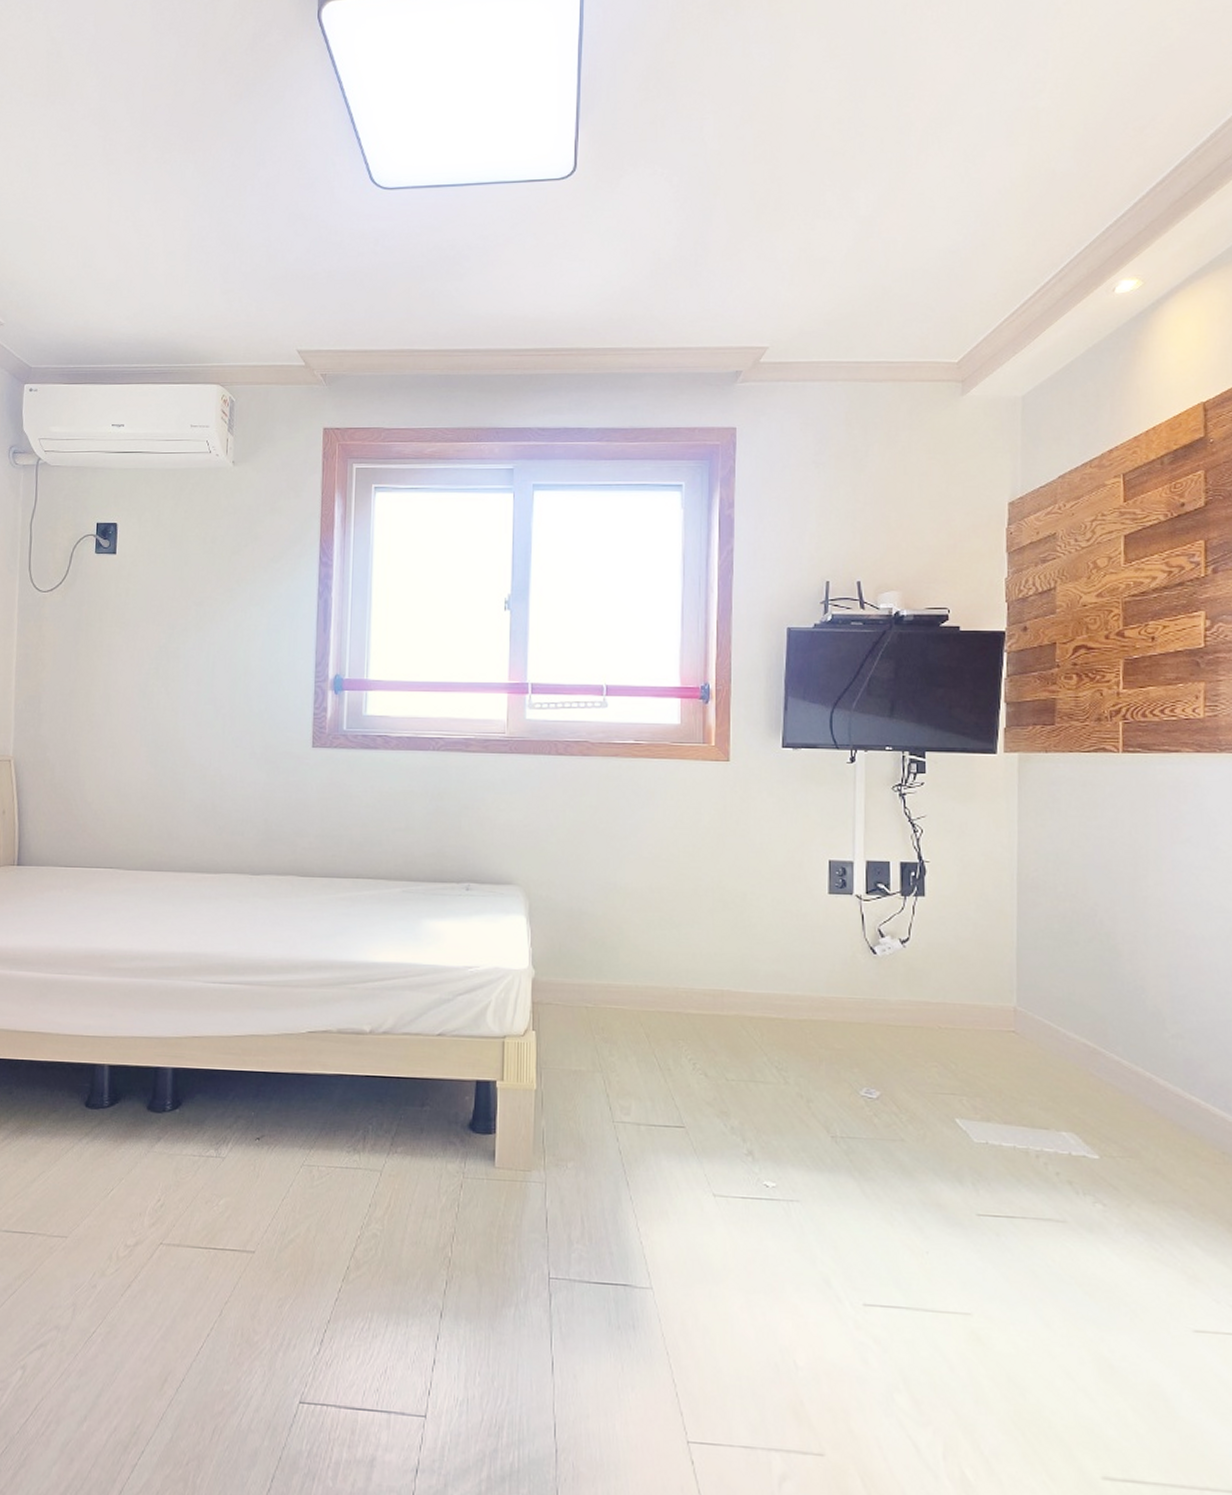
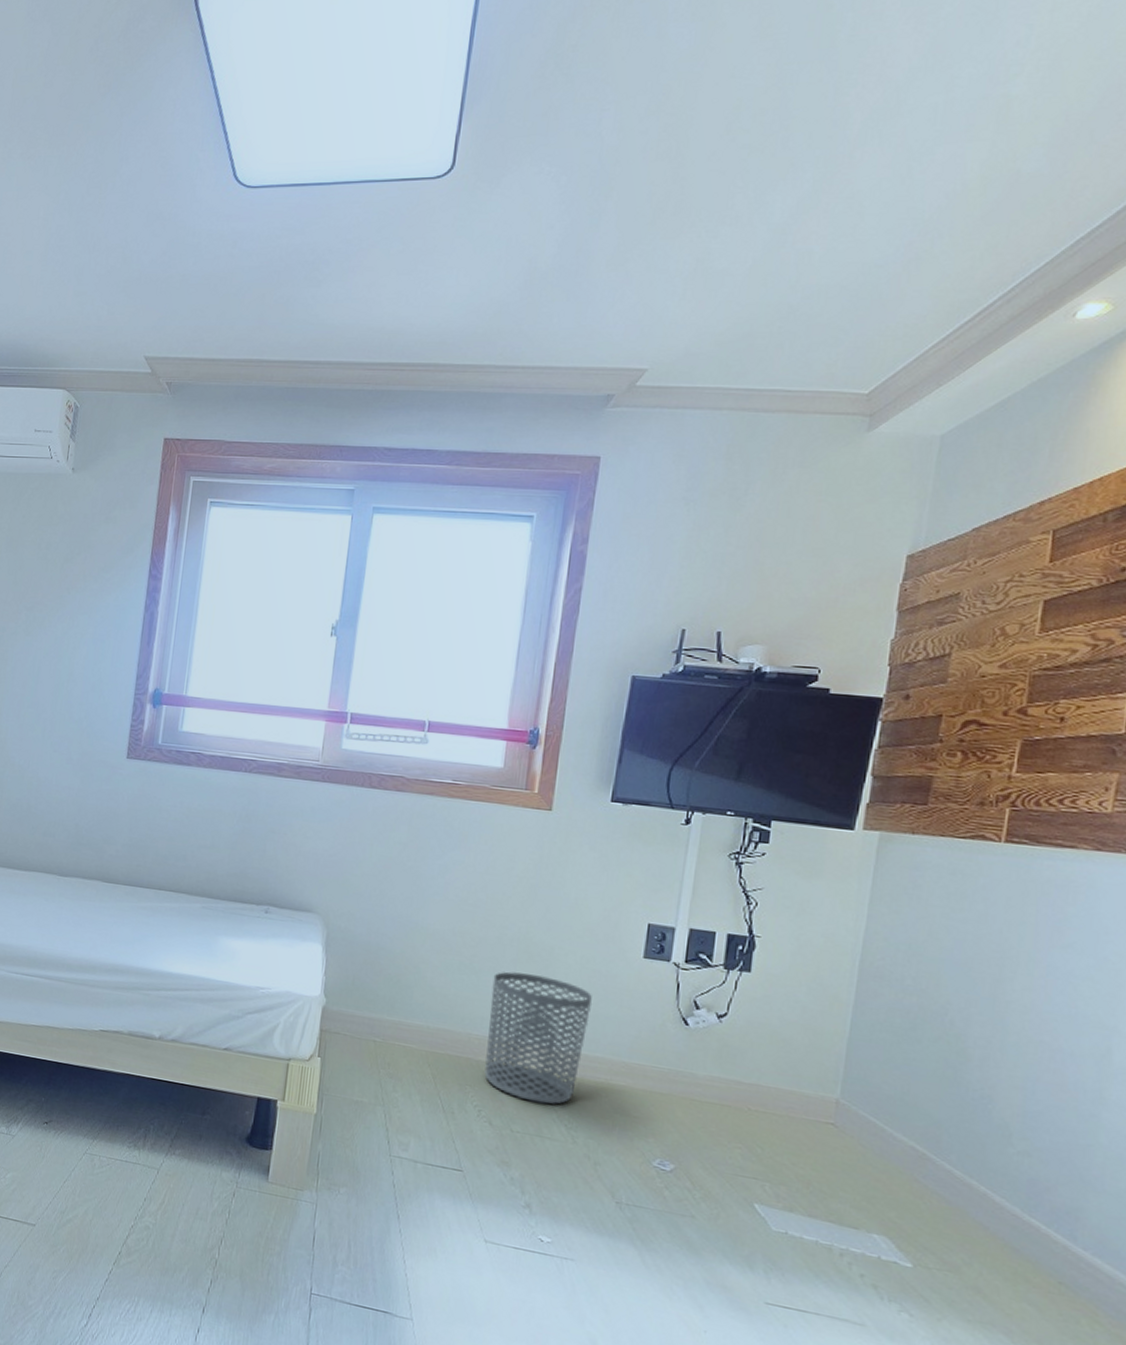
waste bin: none [693,921,787,1049] -> present [484,971,592,1105]

